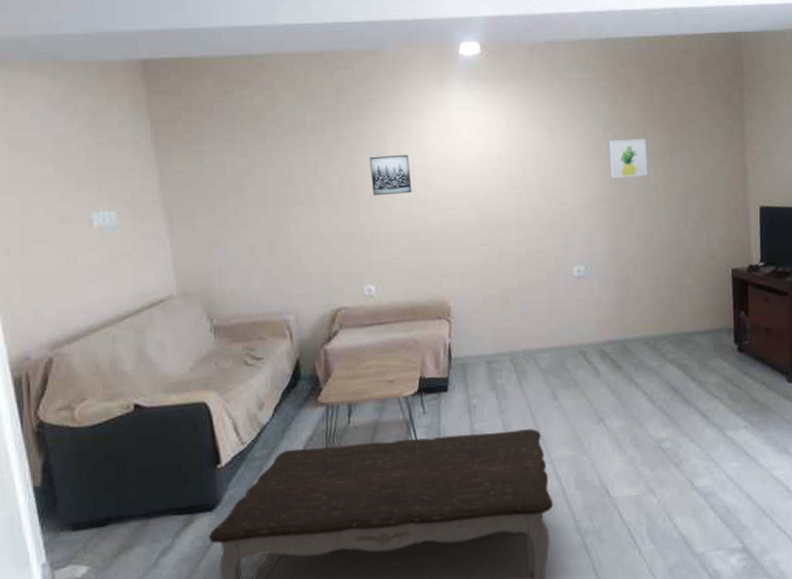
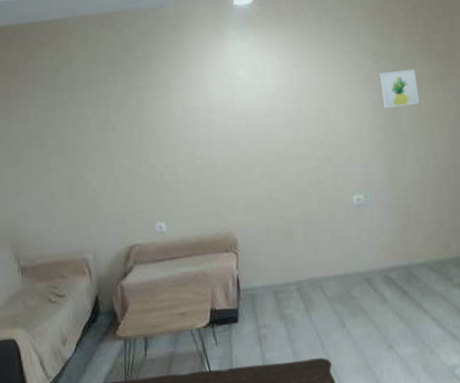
wall art: present [369,154,412,196] -> none [155,99,196,139]

